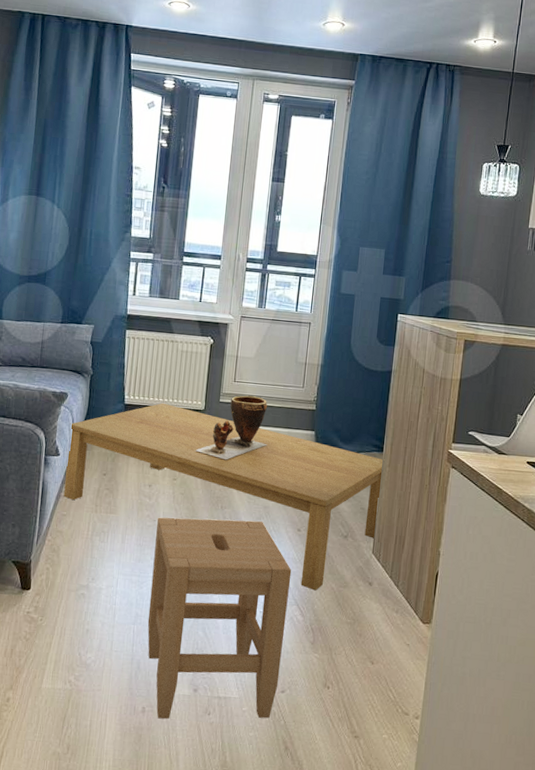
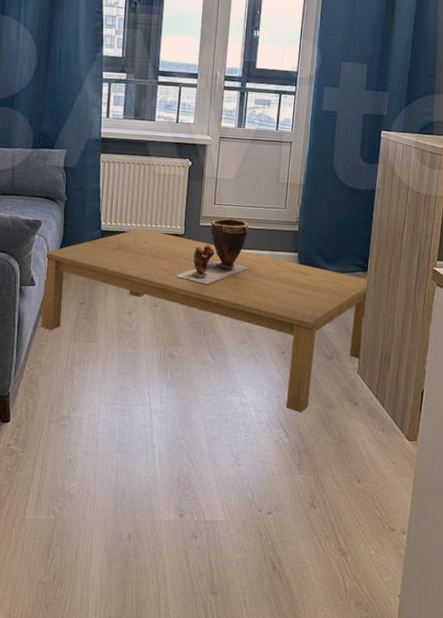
stool: present [147,517,292,719] -> none [131,344,277,545]

